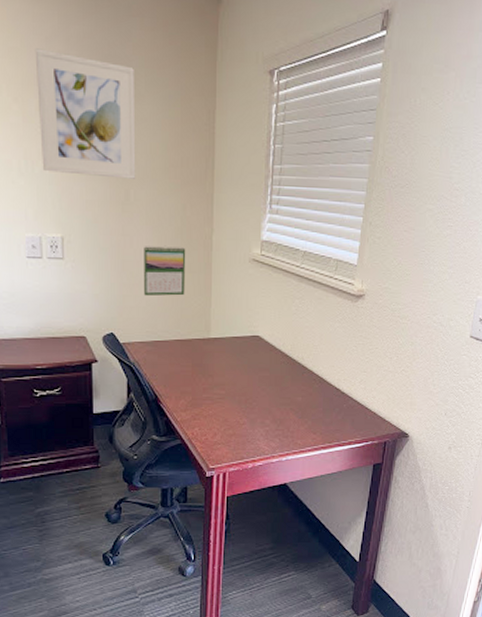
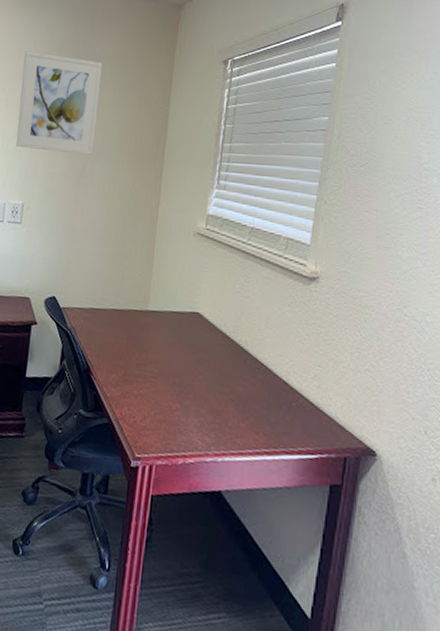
calendar: present [144,245,186,297] -> none [88,215,132,265]

